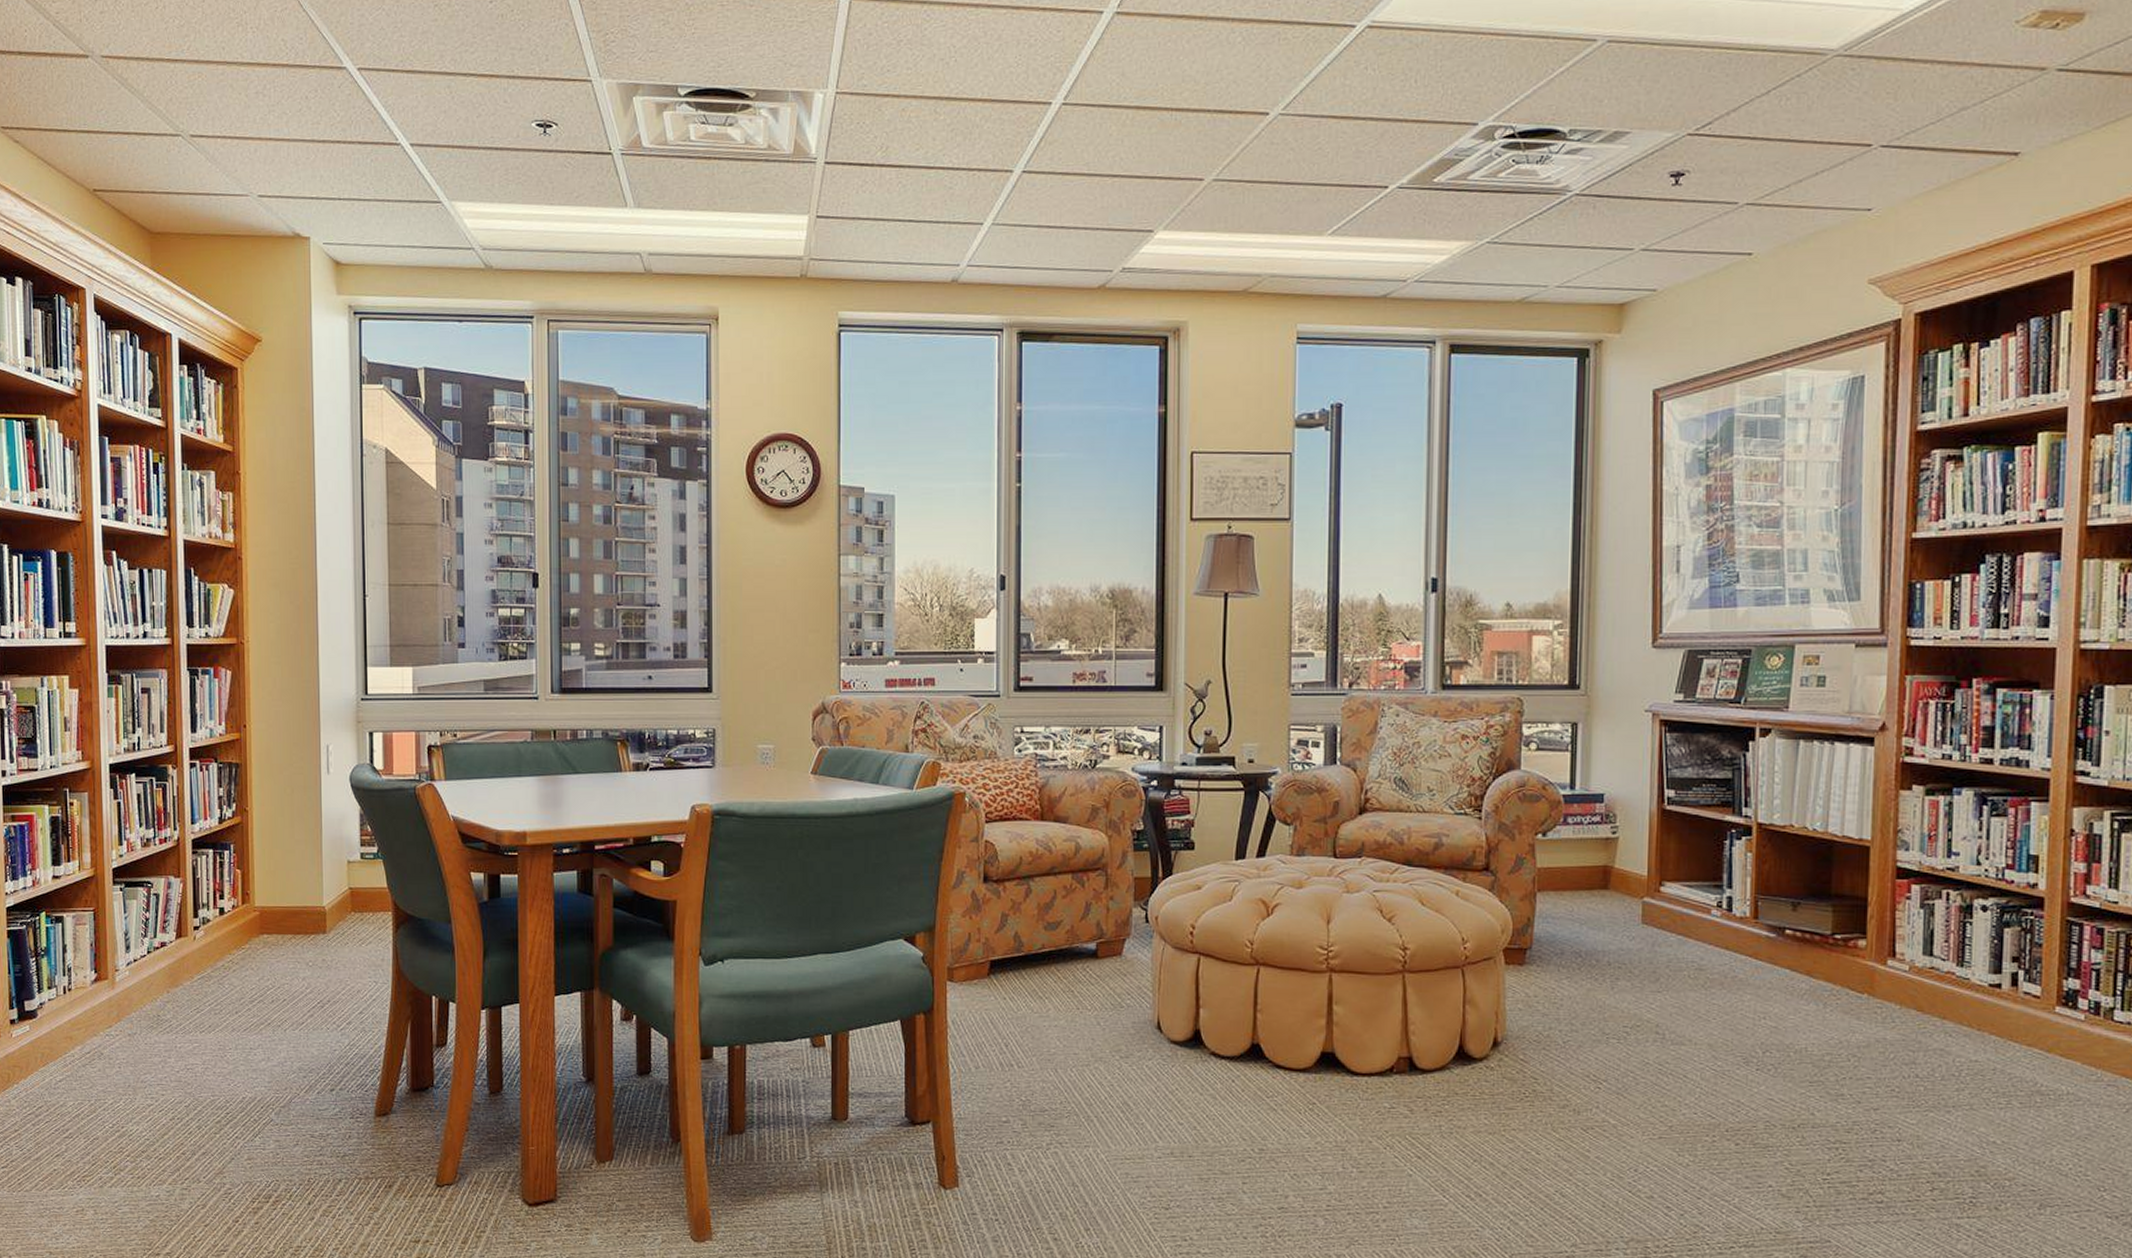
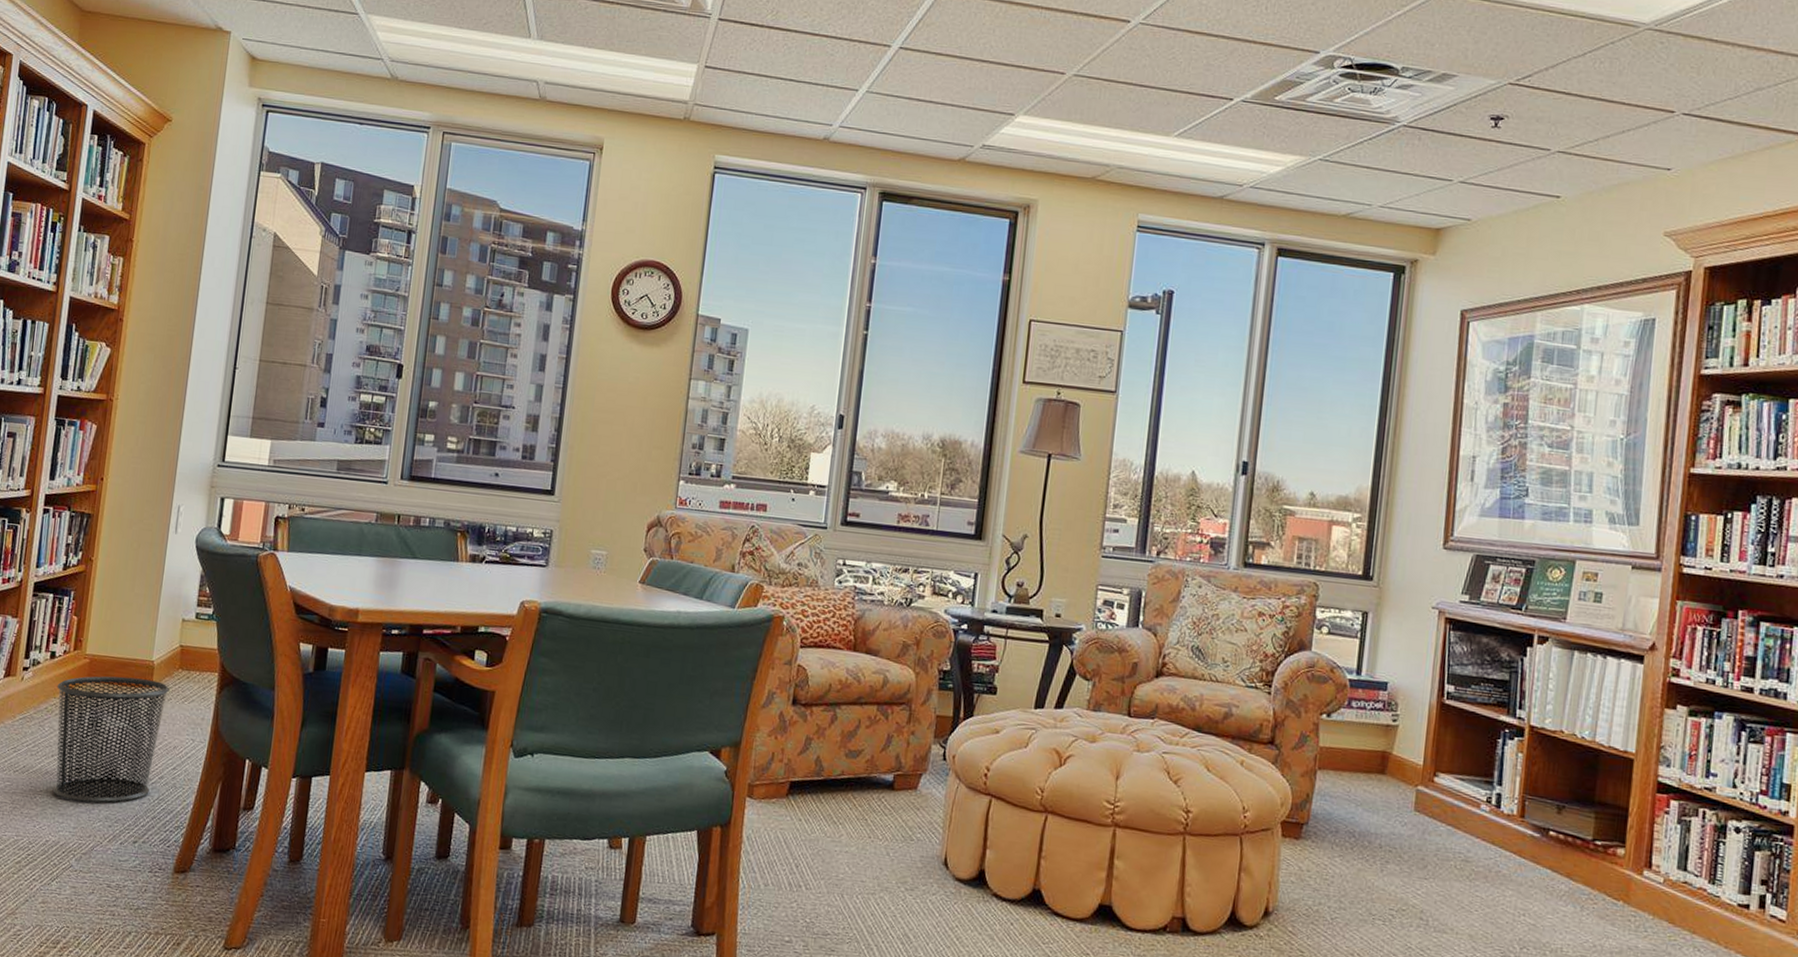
waste bin: none [230,925,345,1056] -> present [53,676,170,804]

